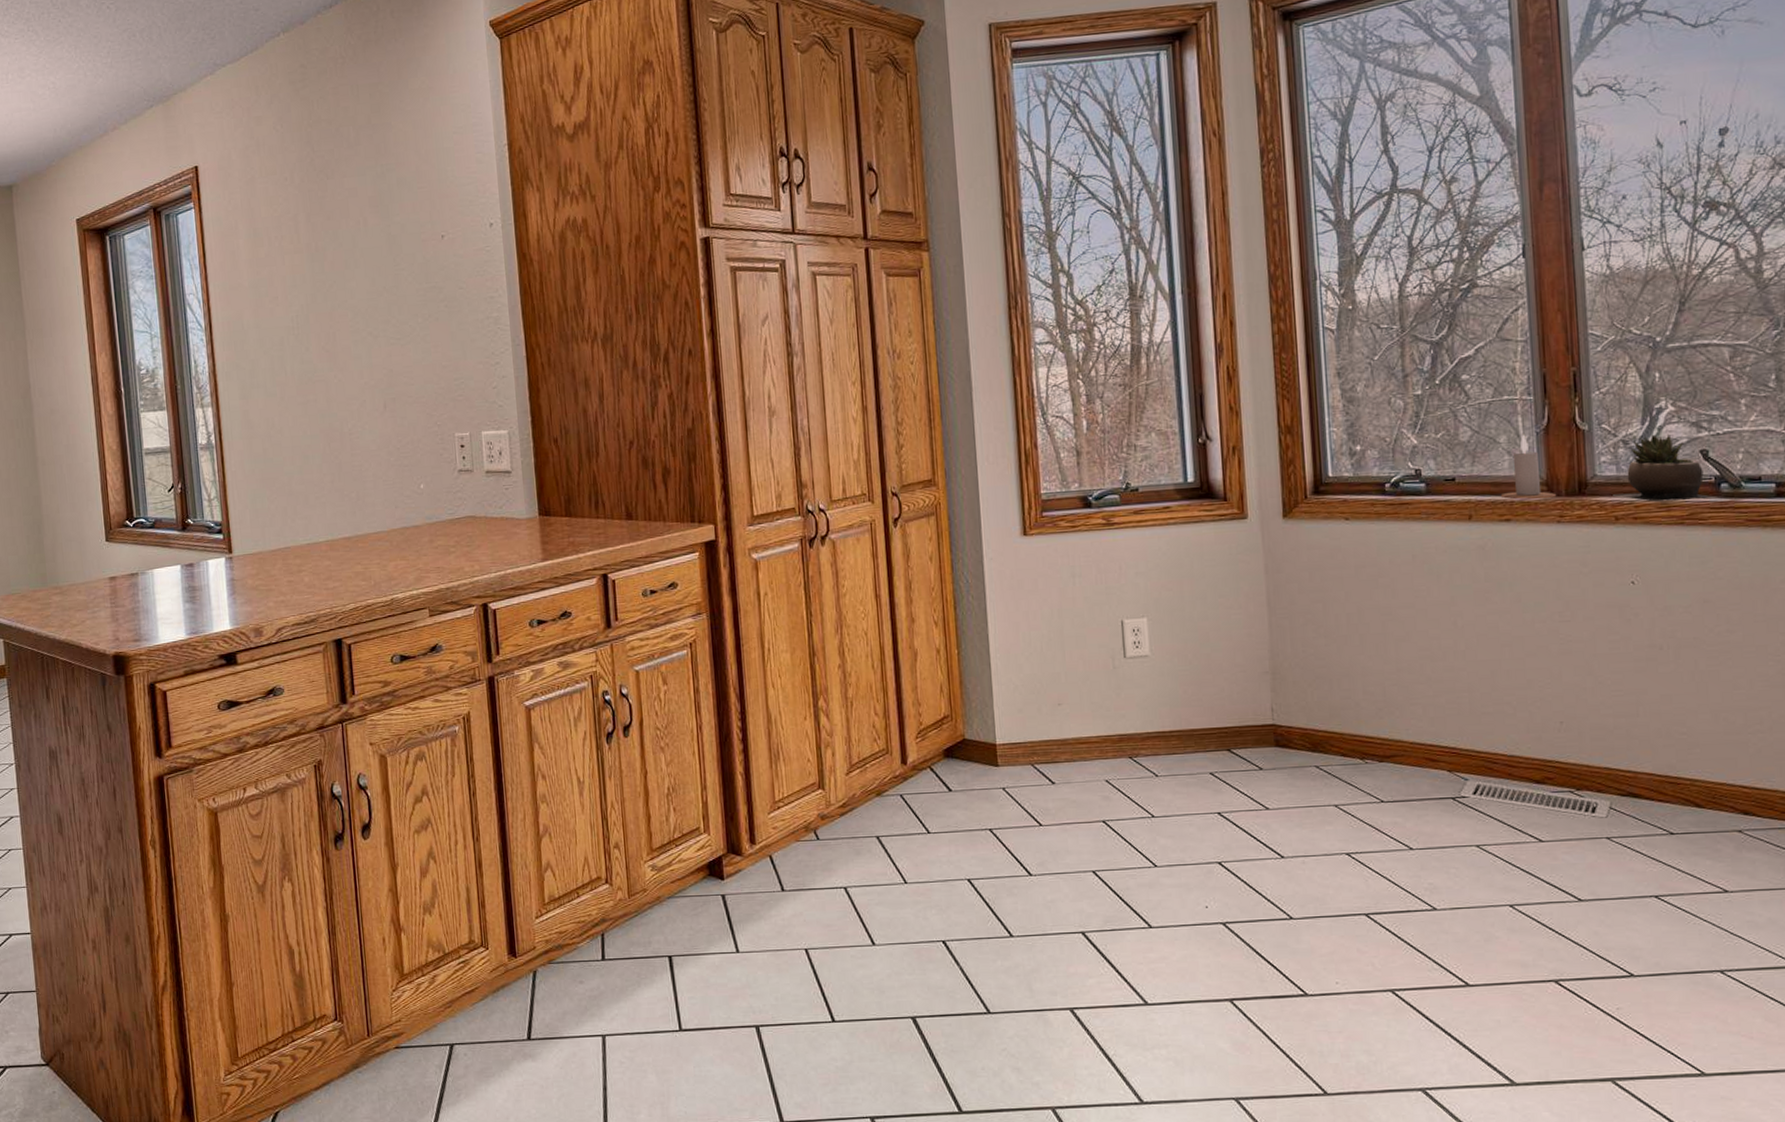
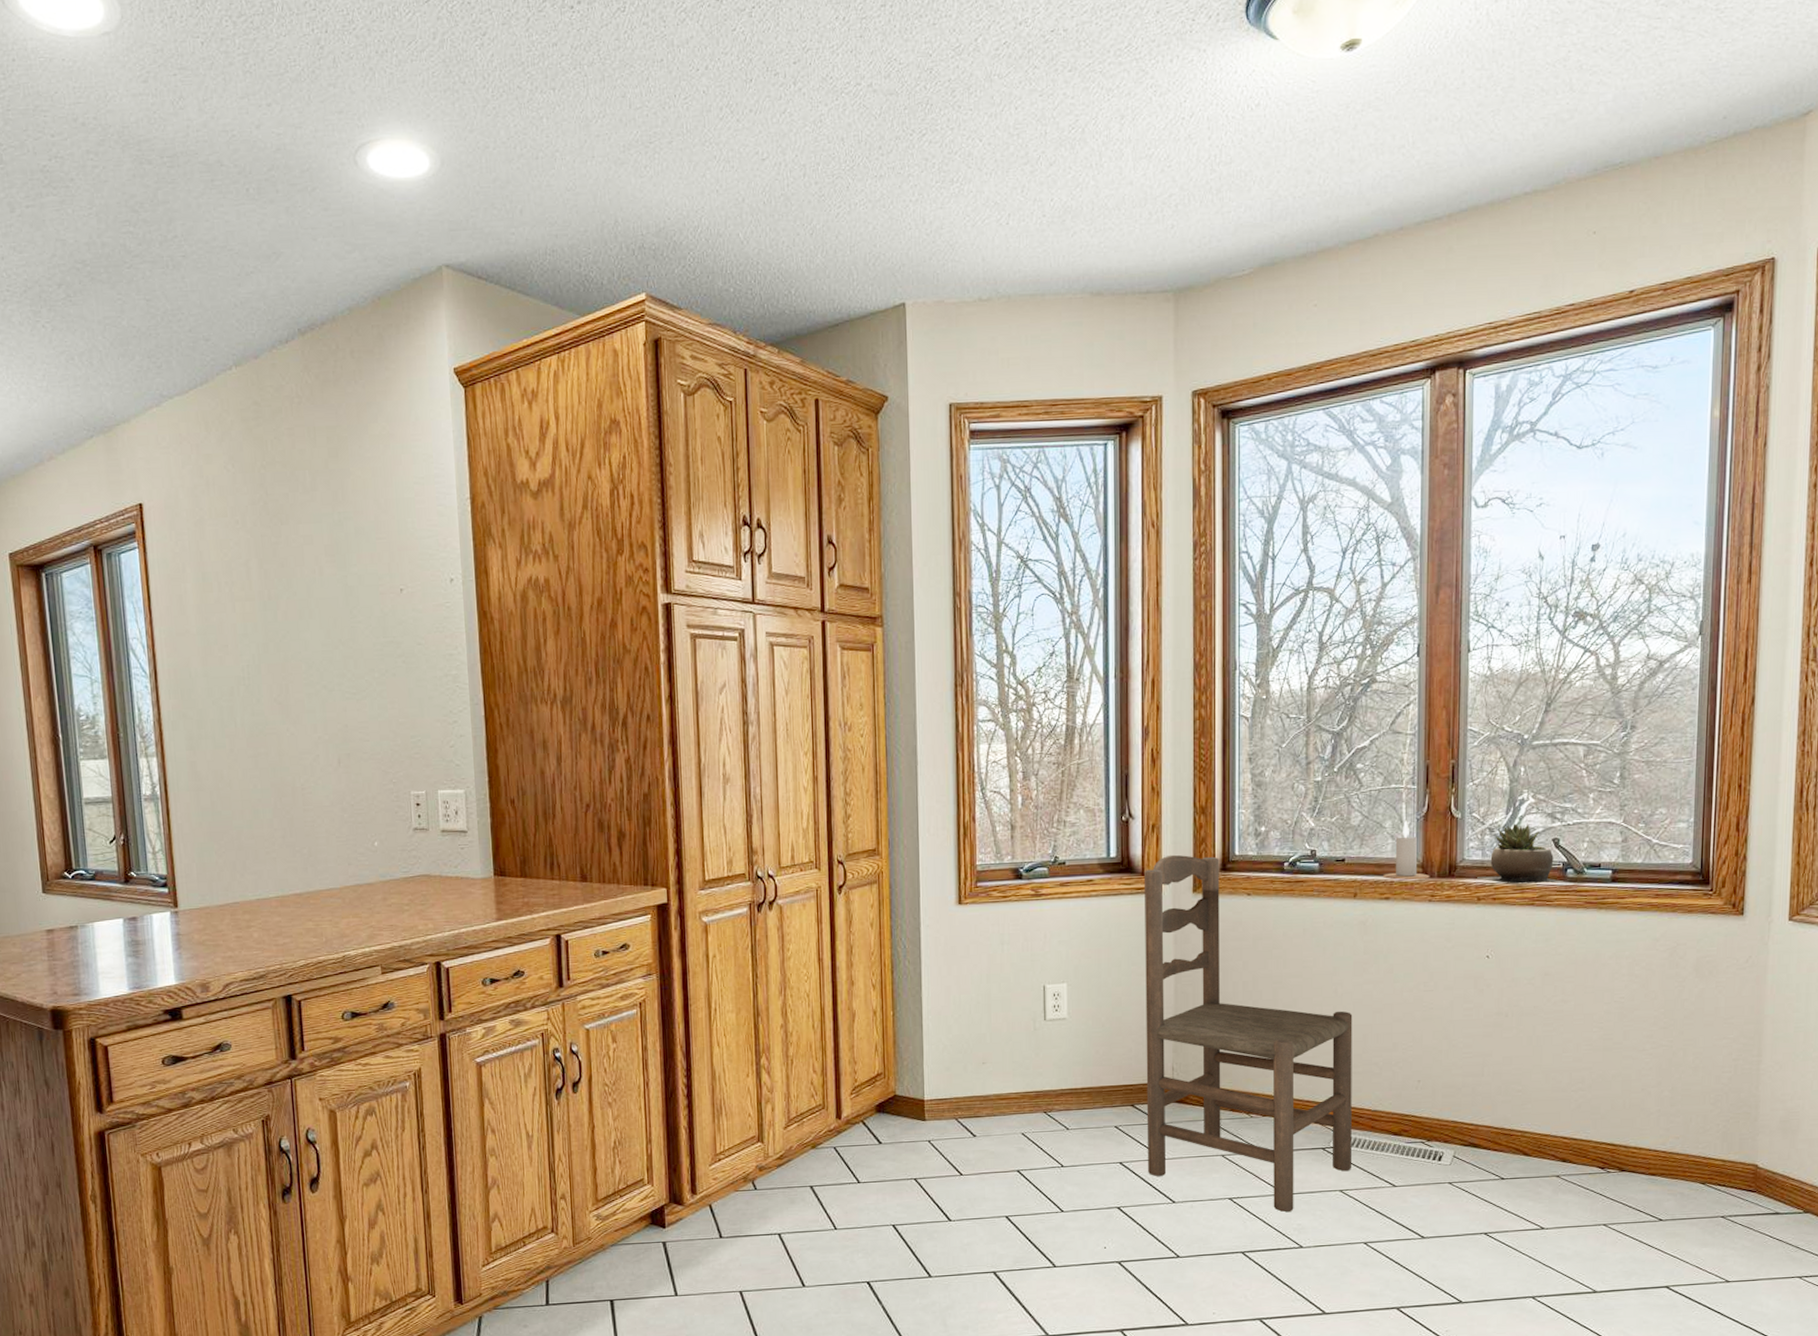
dining chair: none [1227,478,1488,869] -> present [1144,854,1353,1212]

